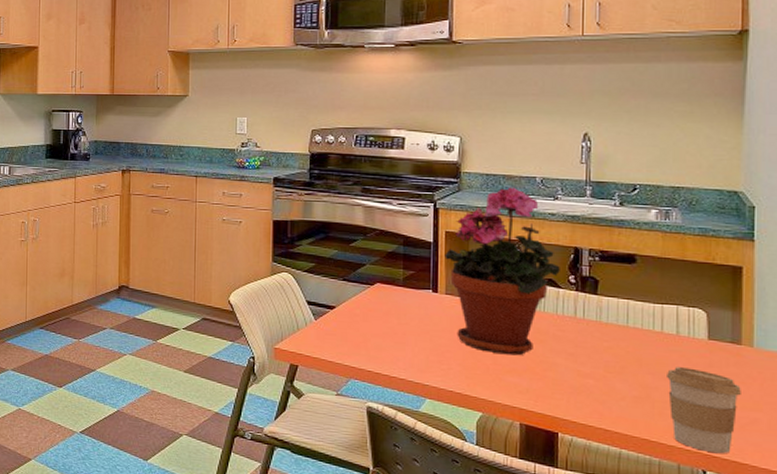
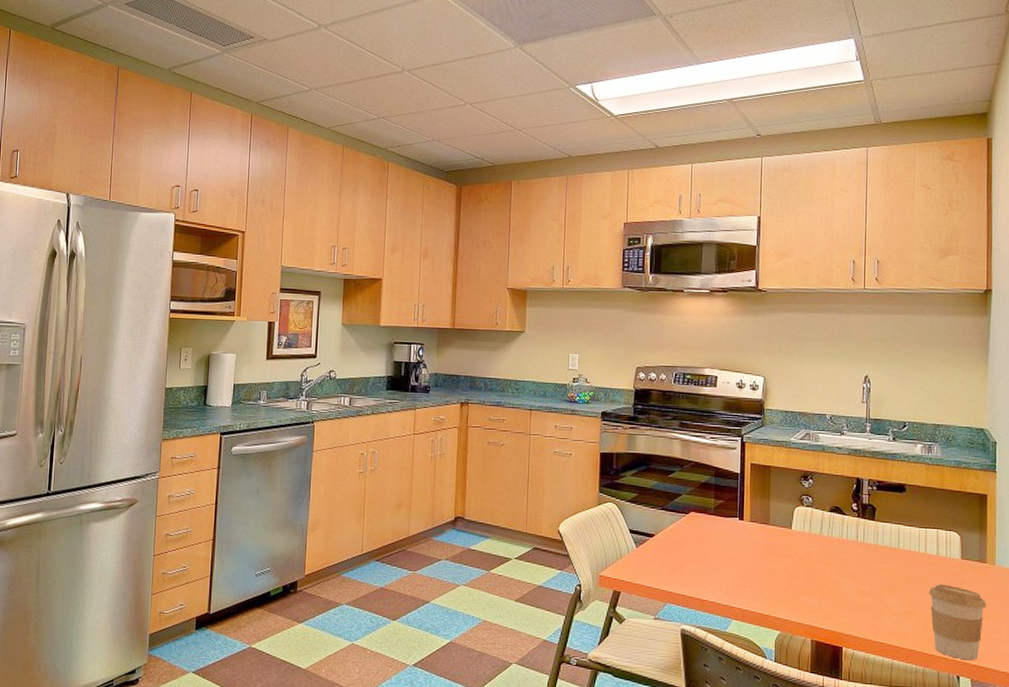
potted plant: present [444,187,560,356] -> none [750,423,845,577]

